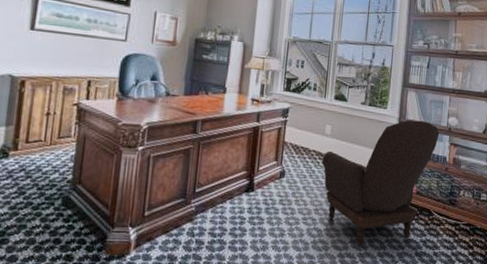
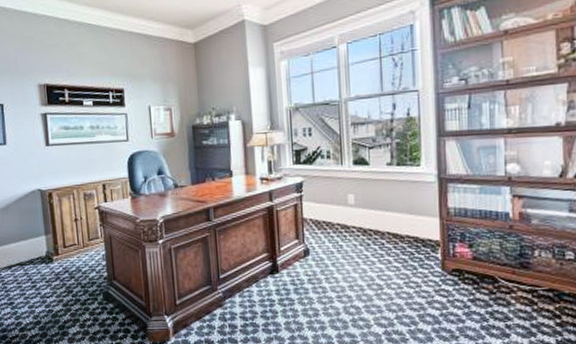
wingback chair: present [322,119,440,248] -> none [349,173,496,323]

